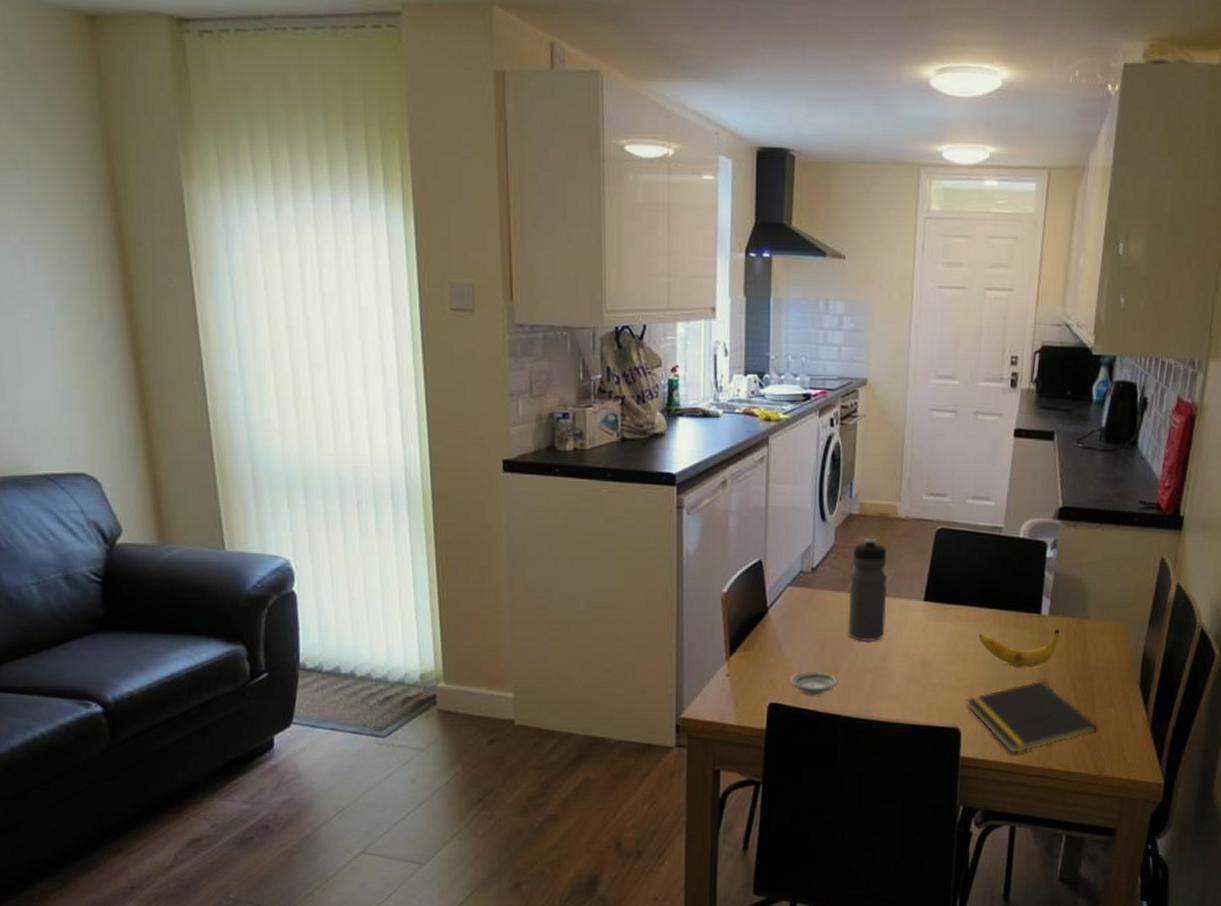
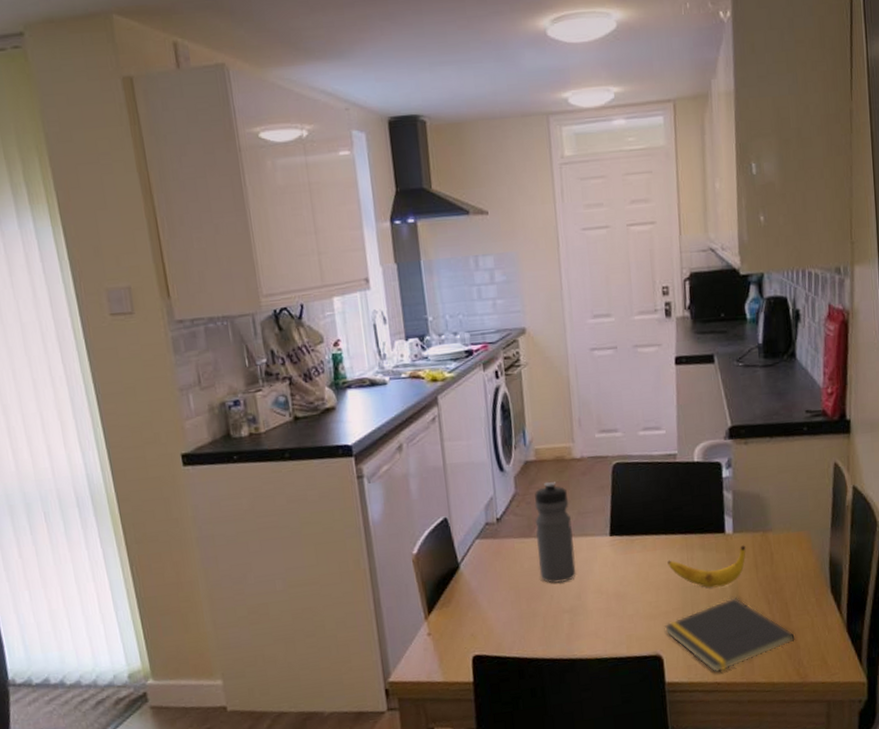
saucer: present [789,672,837,695] -> none [489,618,537,643]

